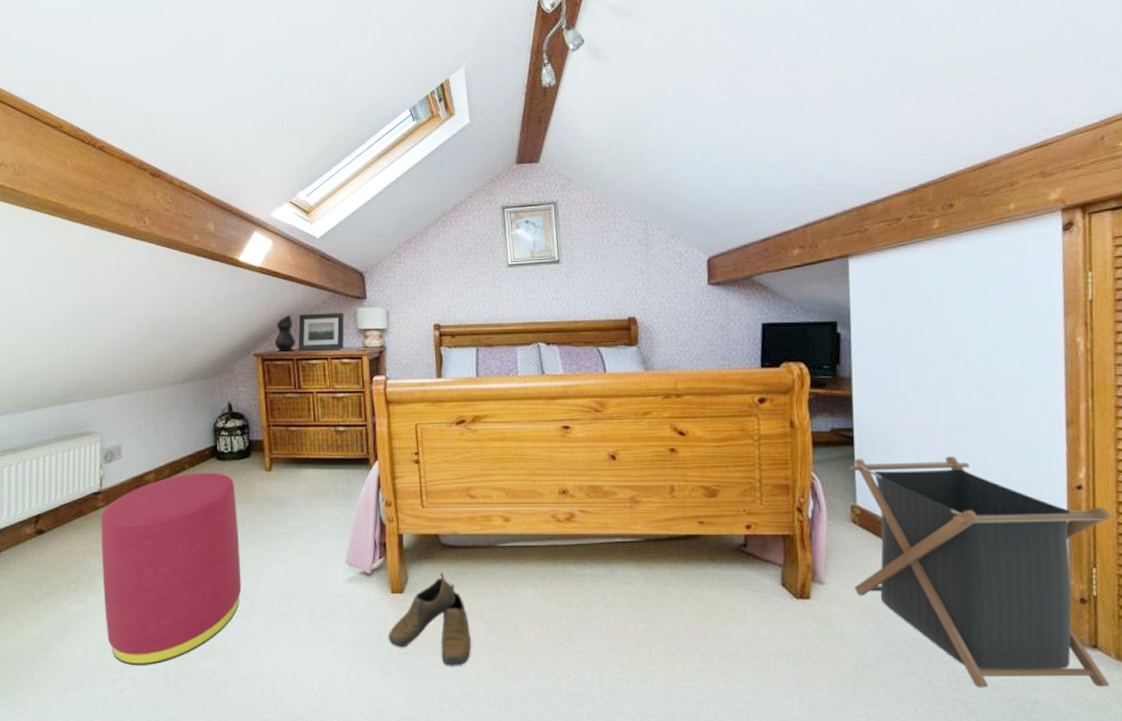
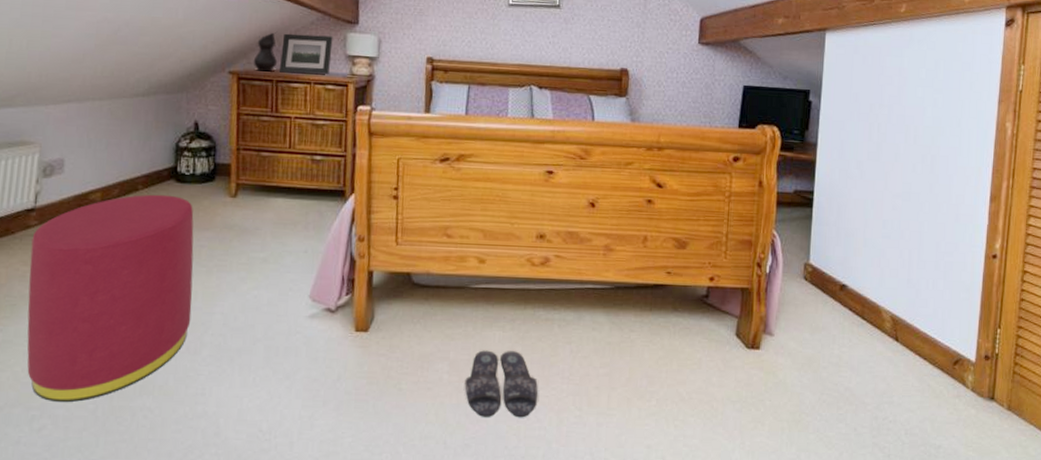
shoe: present [388,572,471,666] -> none [347,312,434,408]
slippers: none [502,608,576,675] -> present [465,350,538,418]
laundry basket: present [848,456,1111,687] -> none [799,220,1017,434]

